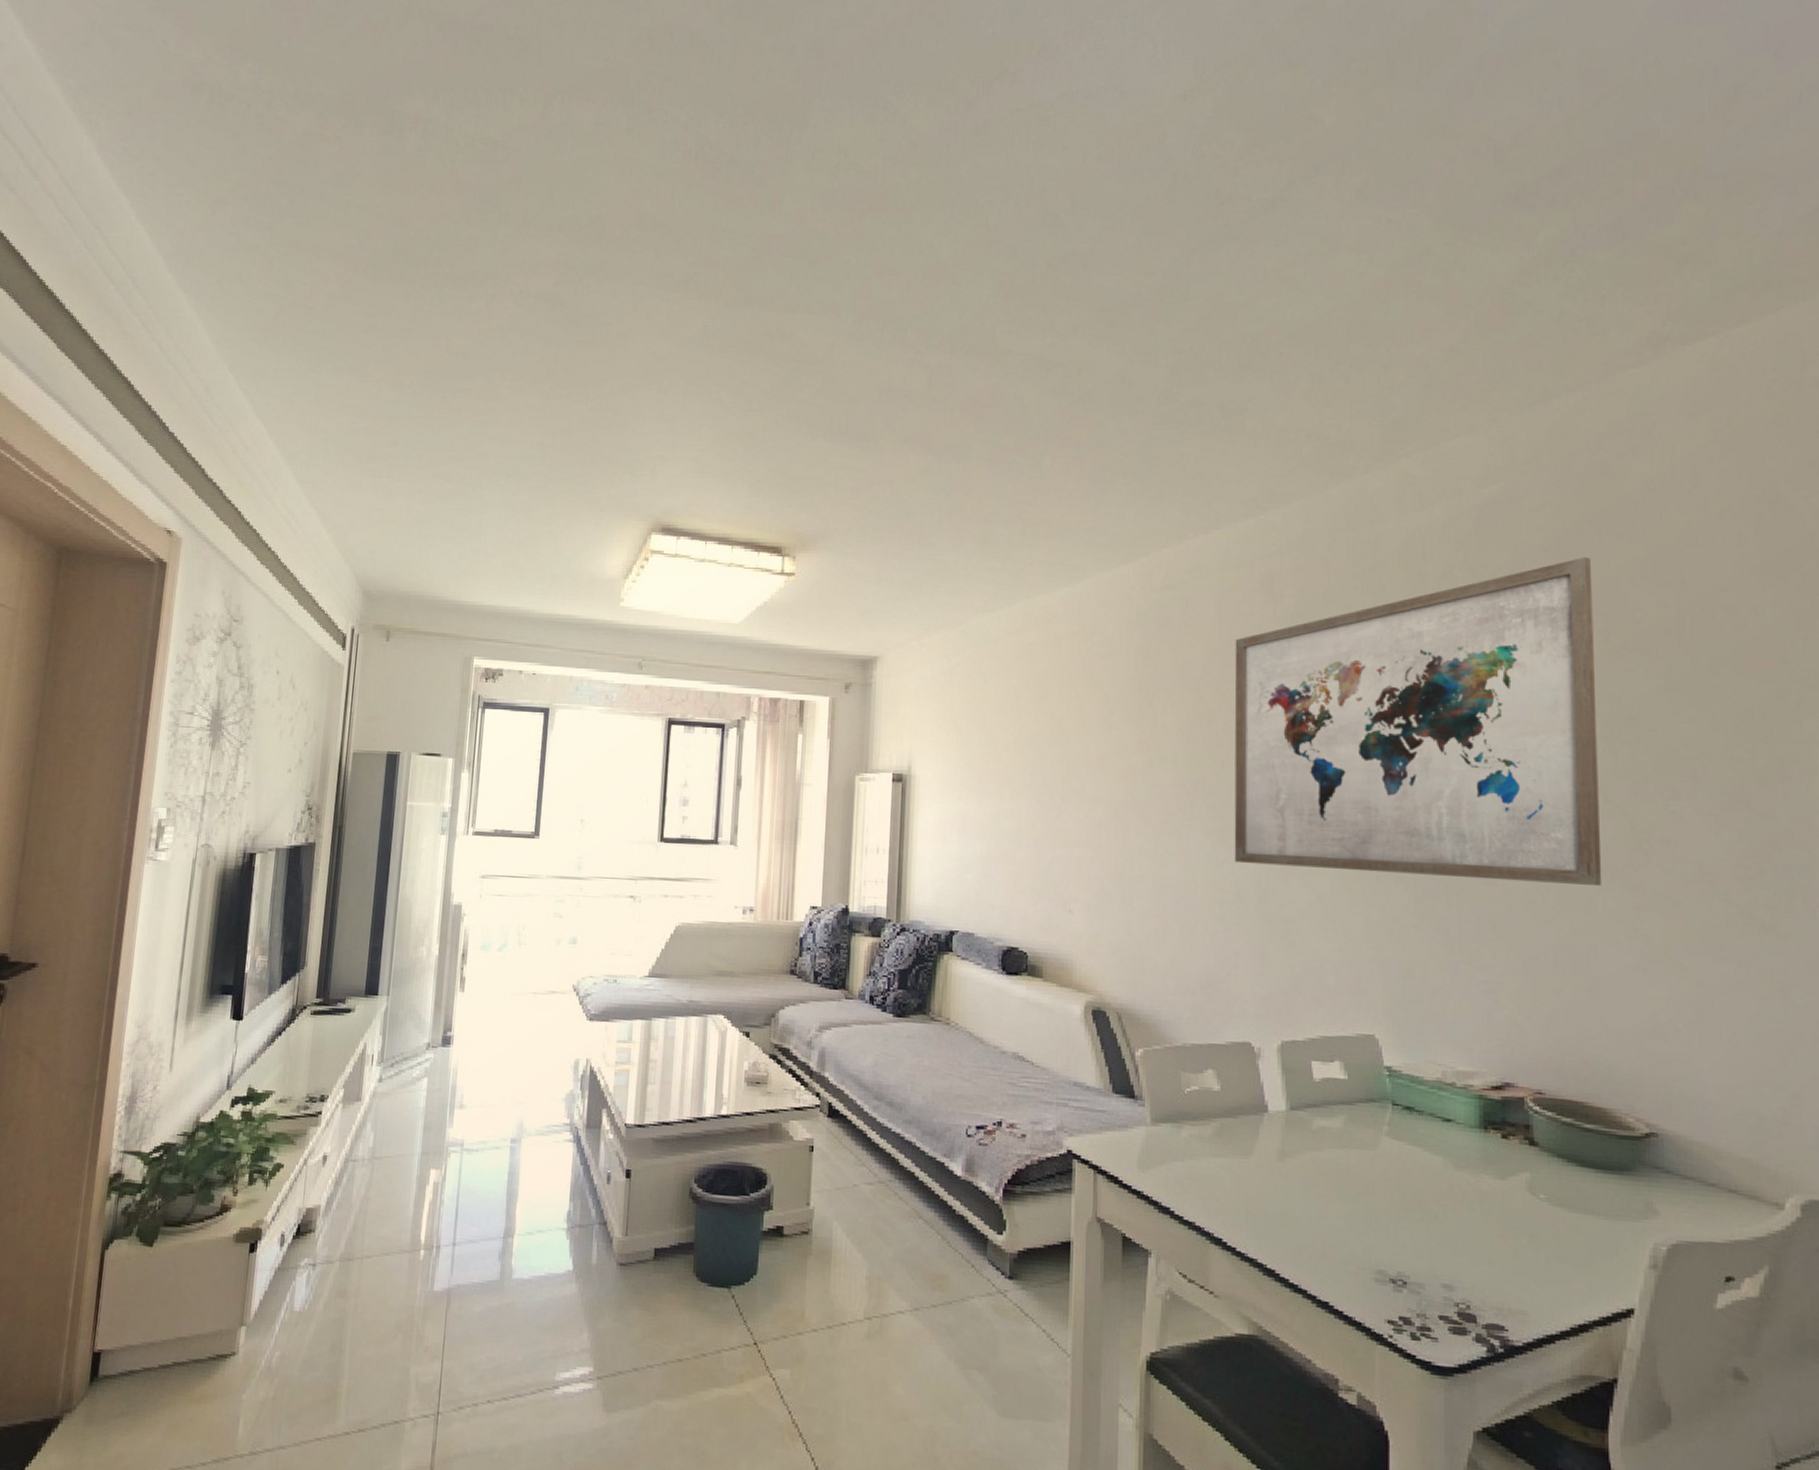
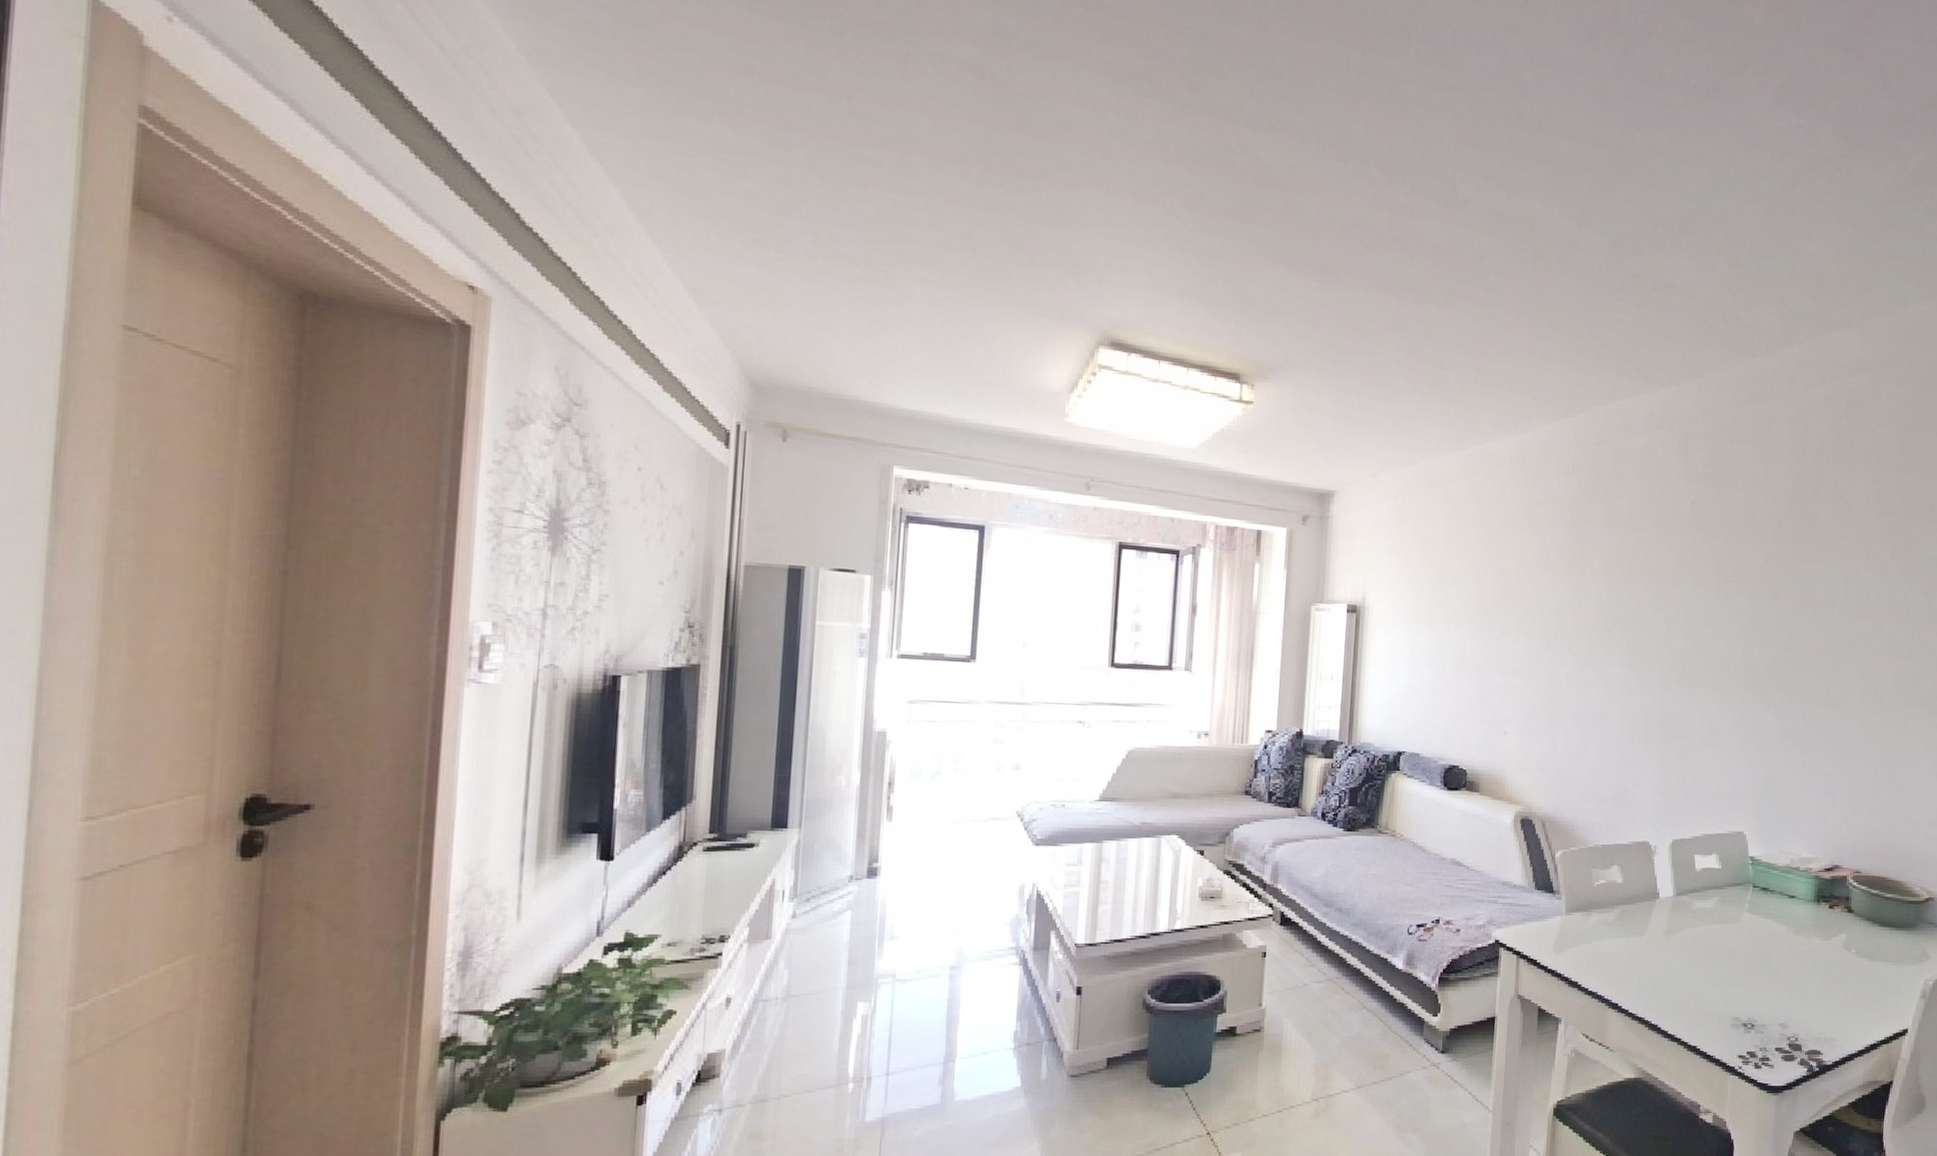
wall art: present [1234,556,1602,886] -> none [1643,441,1927,709]

